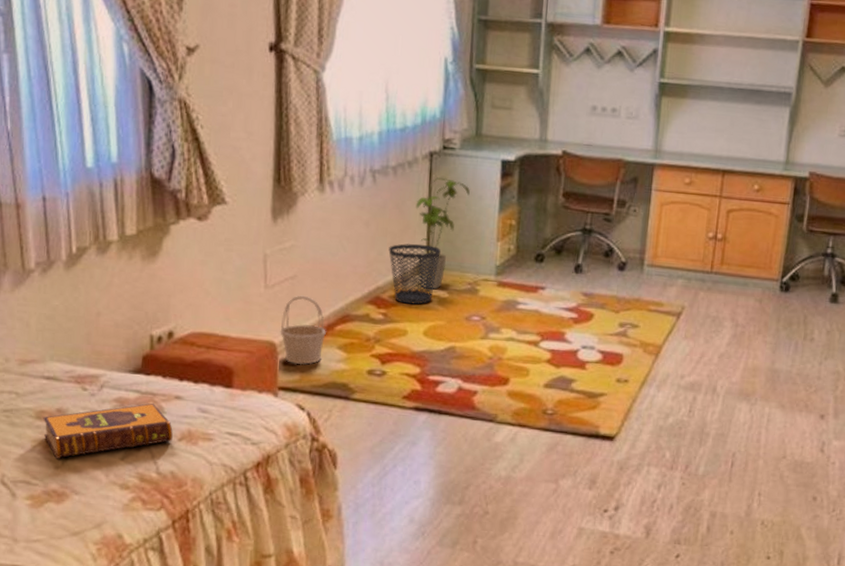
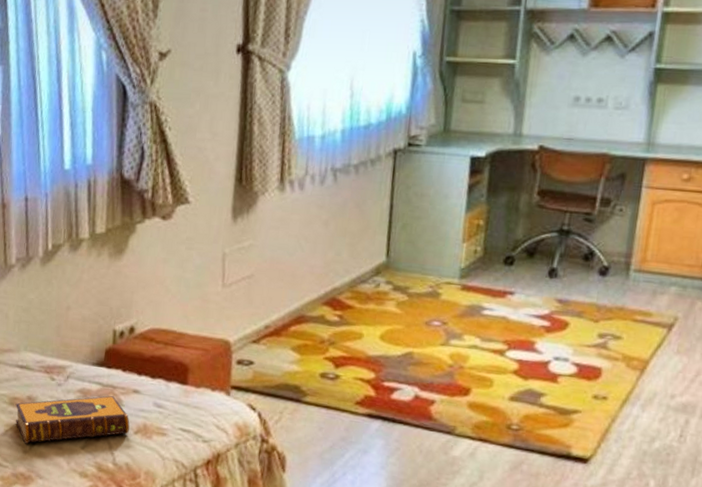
basket: present [280,295,326,365] -> none [235,294,280,365]
wastebasket: present [388,243,441,305] -> none [347,244,401,307]
house plant: present [415,177,470,290] -> none [377,175,435,292]

